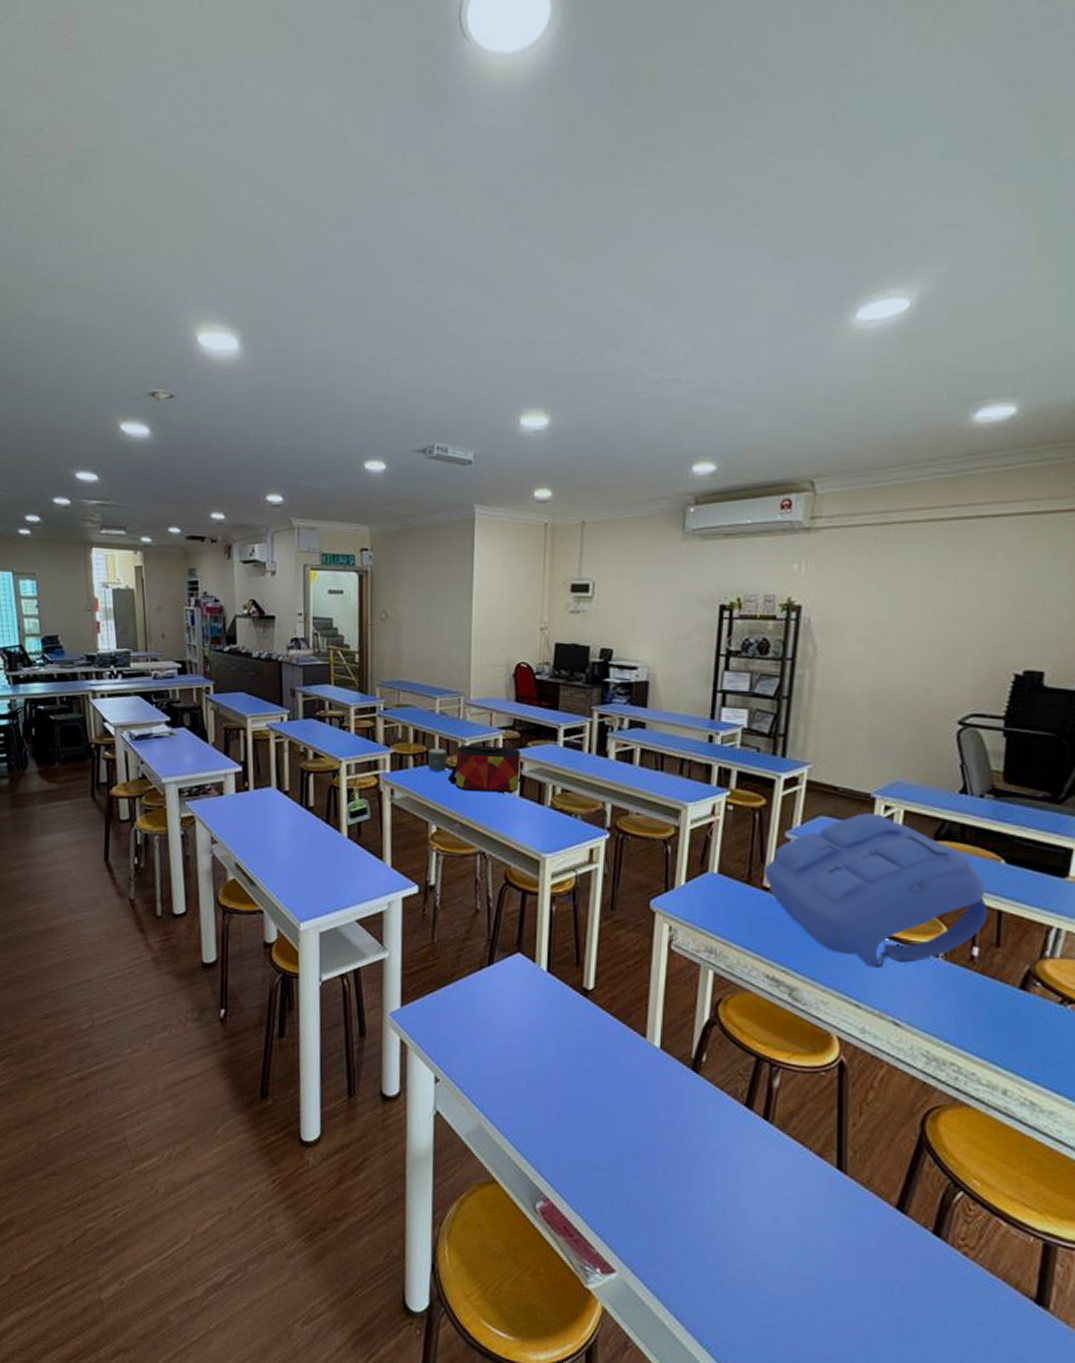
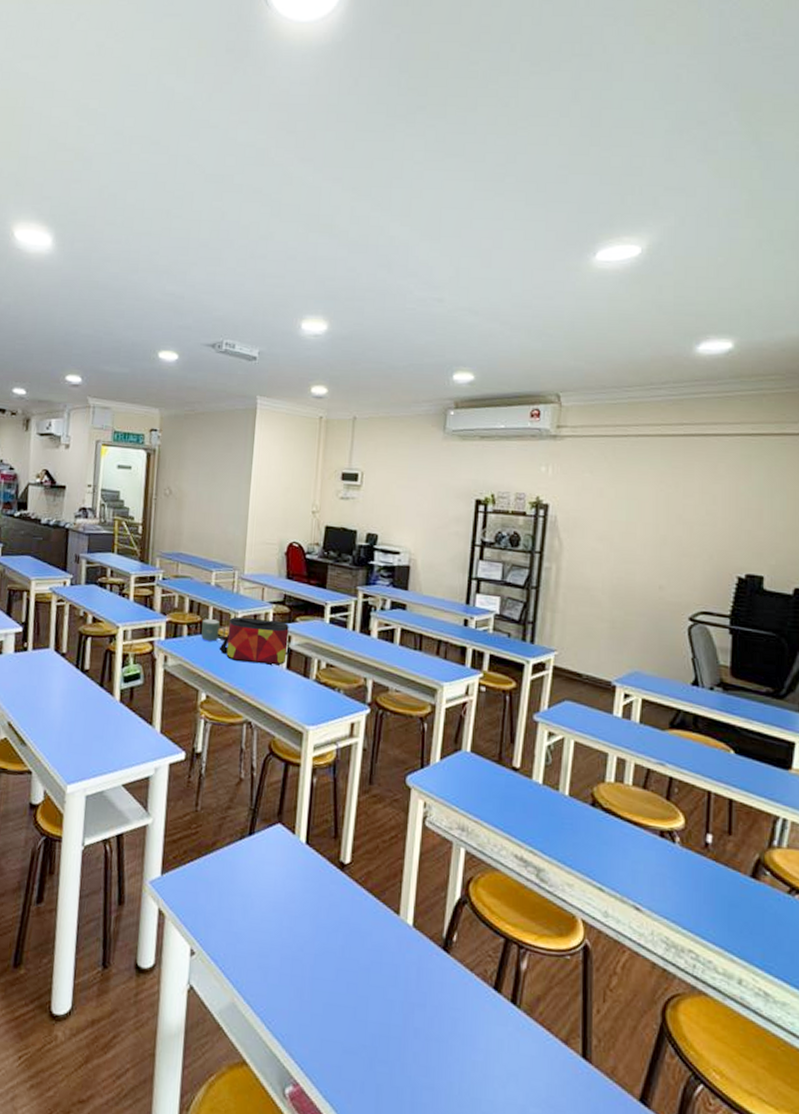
backpack: present [763,813,989,968] -> none [513,700,720,852]

